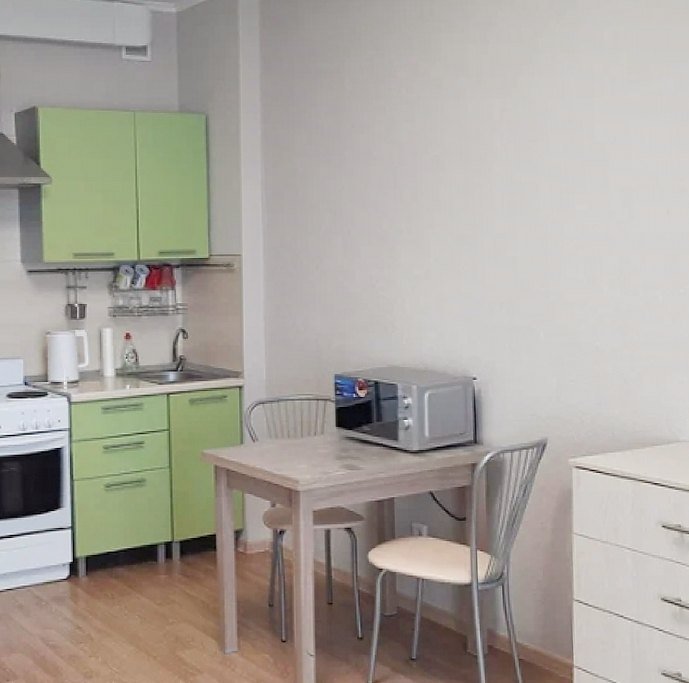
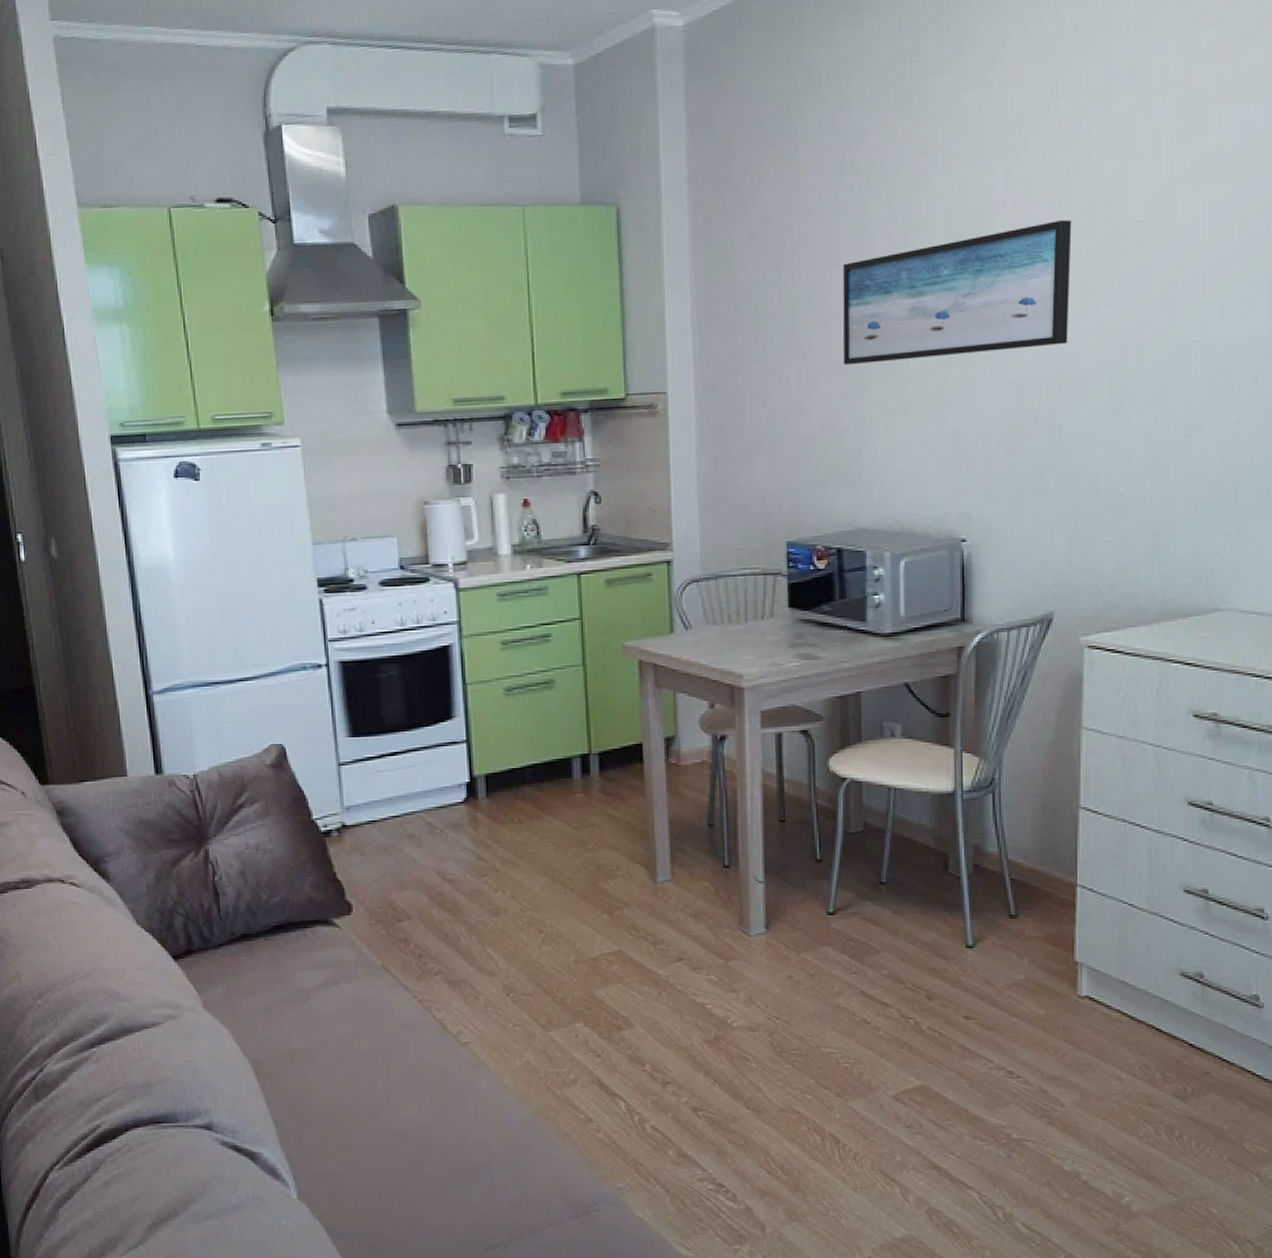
wall art: none [378,139,552,240] -> present [842,220,1072,366]

